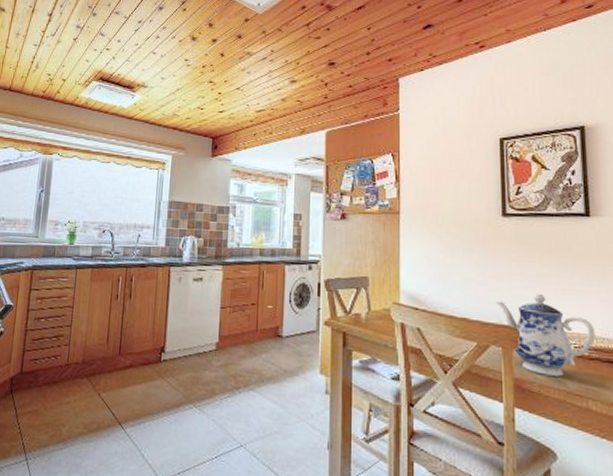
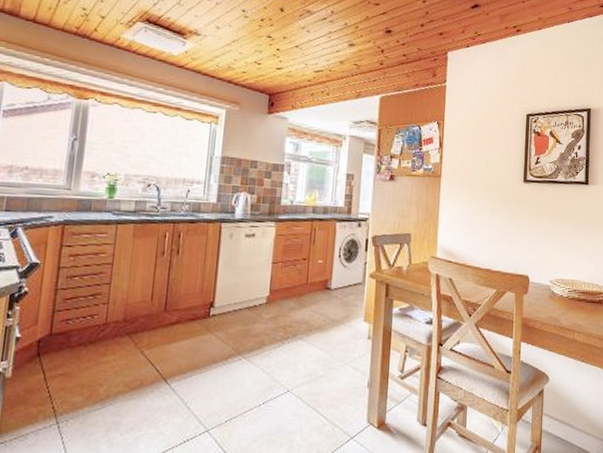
teapot: present [495,294,596,376] -> none [513,248,584,315]

